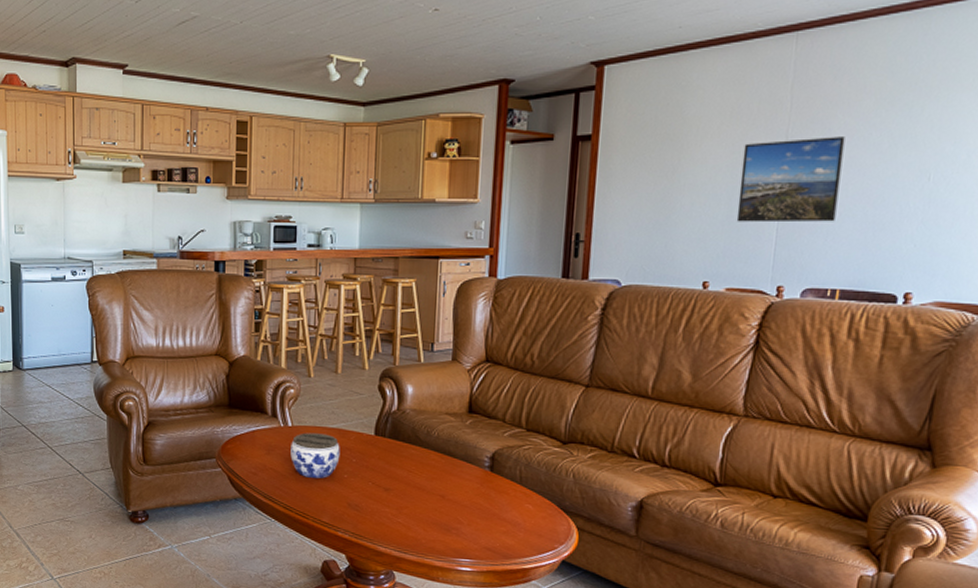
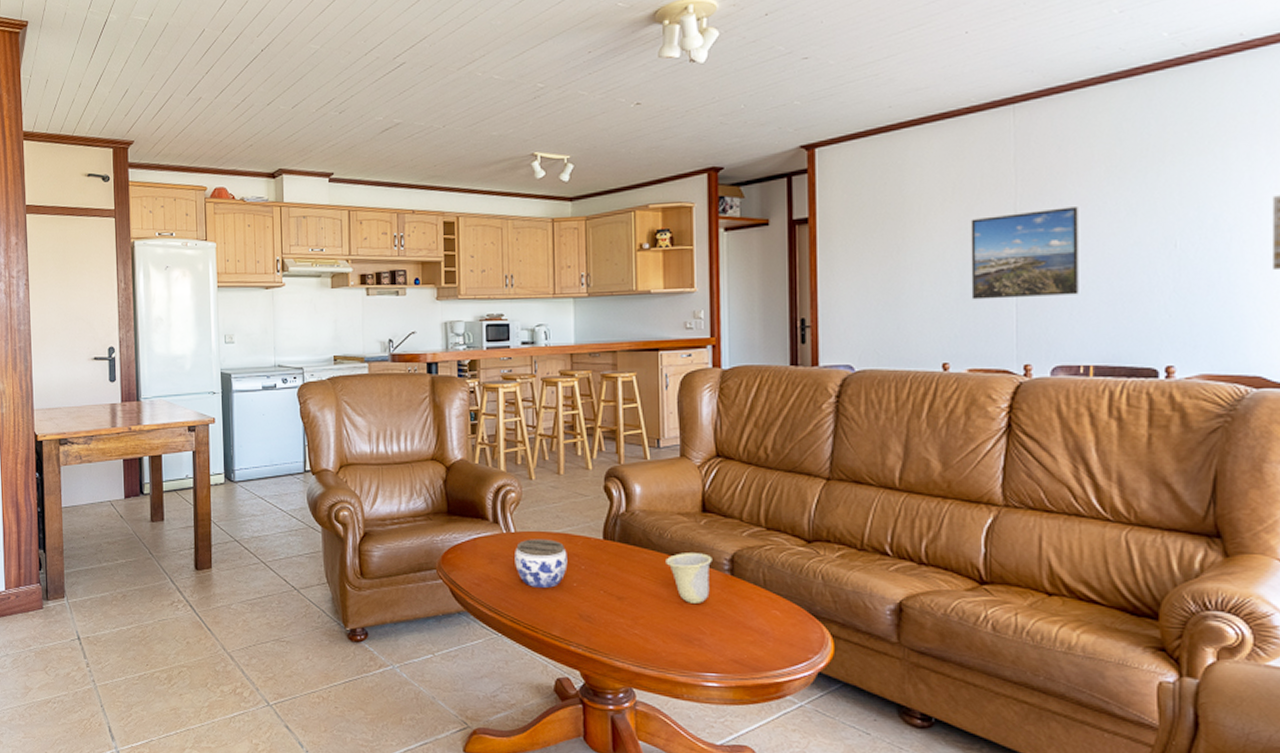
cup: none [431,450,475,496] -> present [666,553,712,603]

